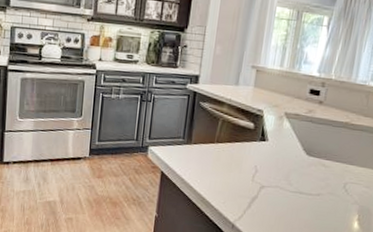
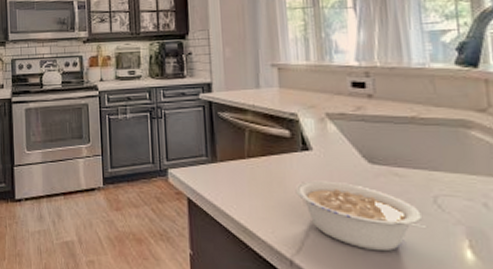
legume: none [247,165,335,221] -> present [295,180,428,252]

